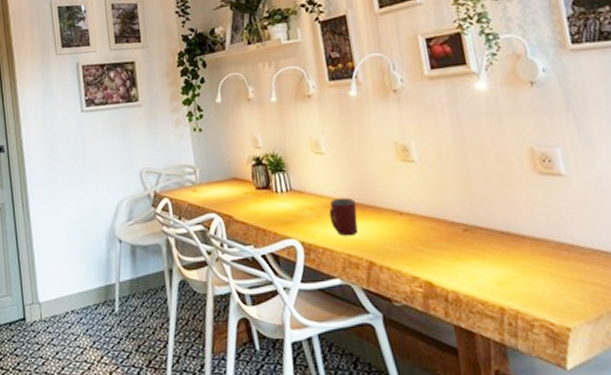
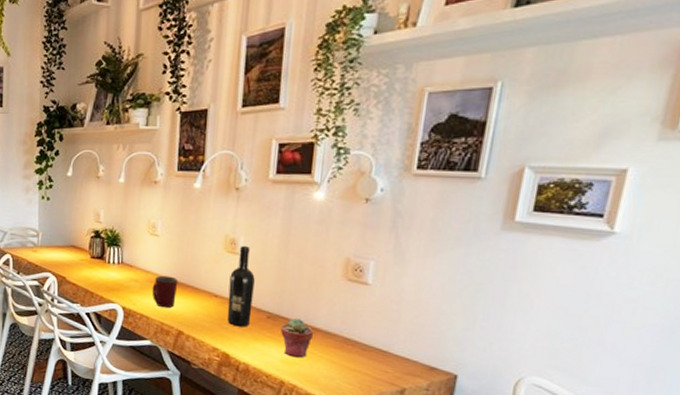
wine bottle: none [410,150,447,247] -> present [227,245,255,327]
potted succulent: none [482,226,522,275] -> present [281,317,314,358]

